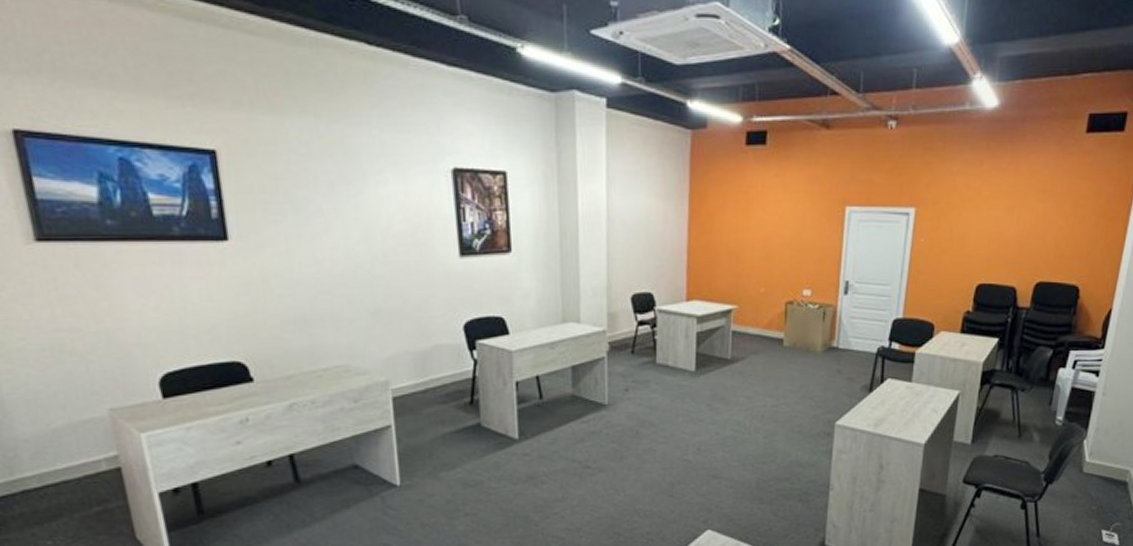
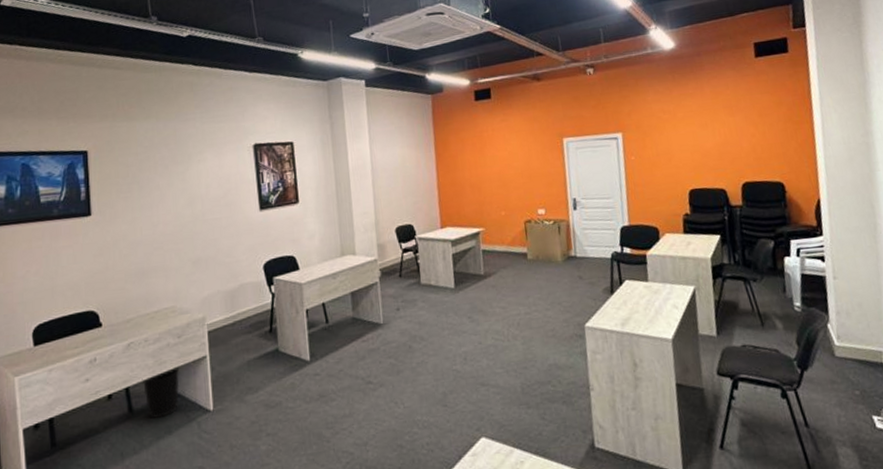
wastebasket: none [309,434,358,490] -> present [141,366,180,418]

